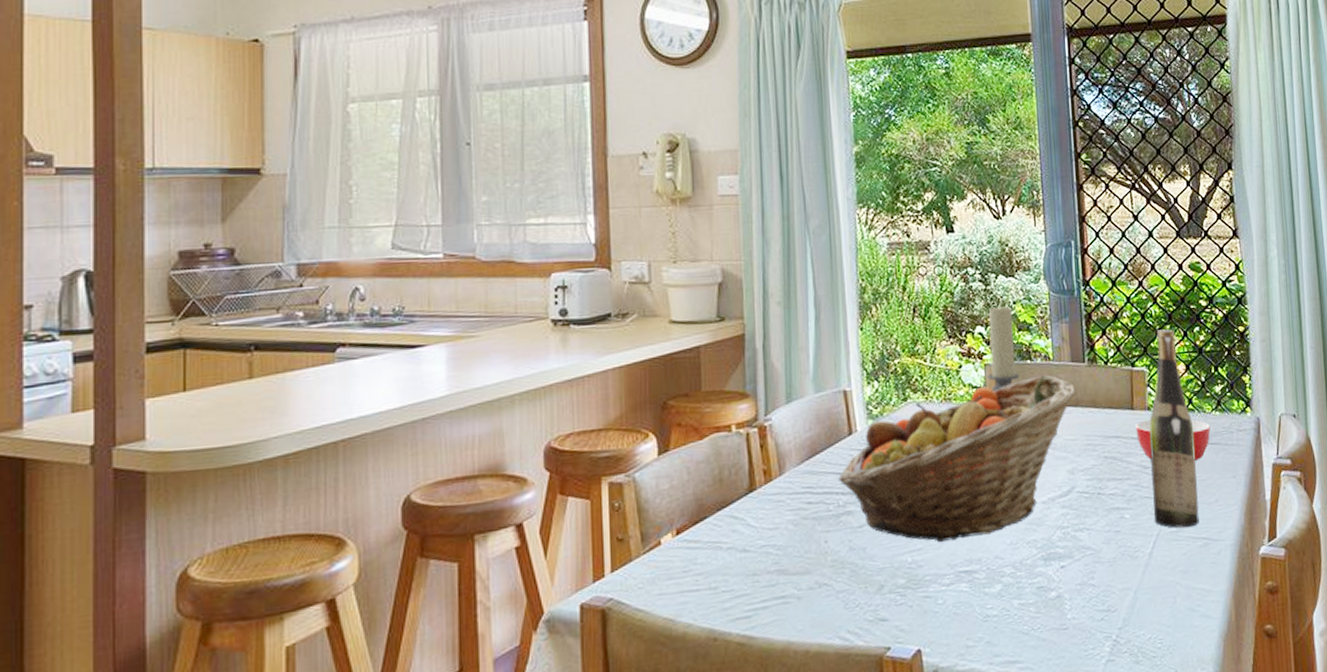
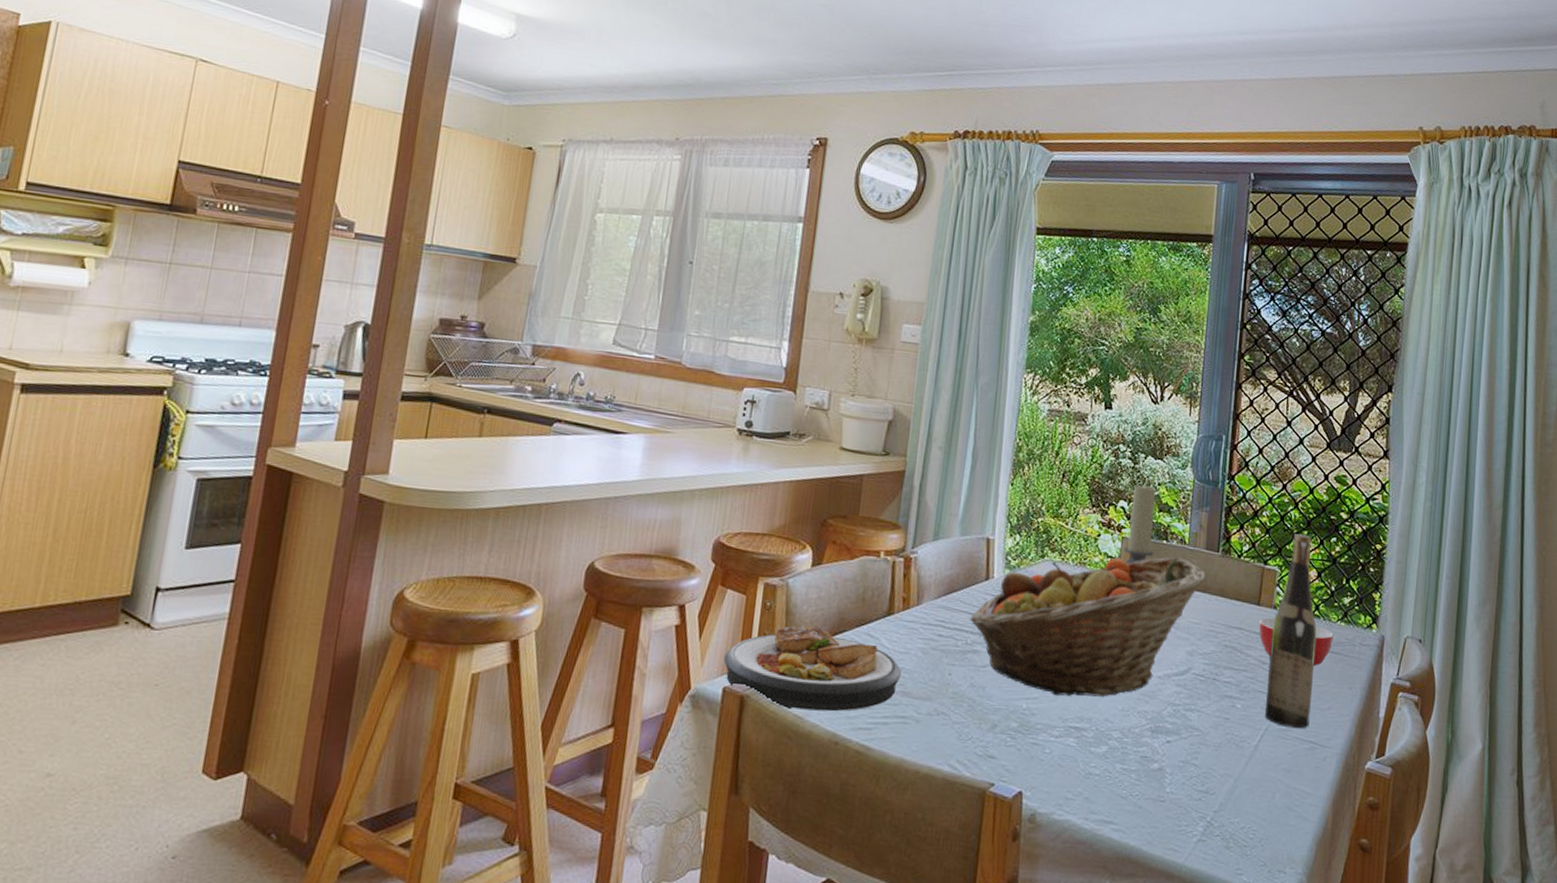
plate: none [576,518,774,613] -> present [724,625,901,712]

